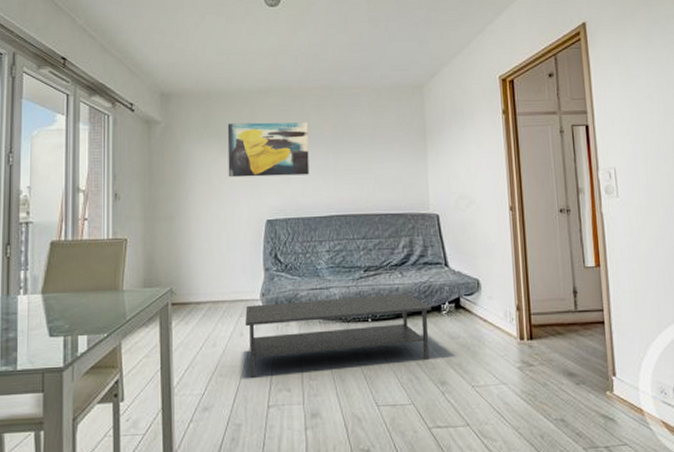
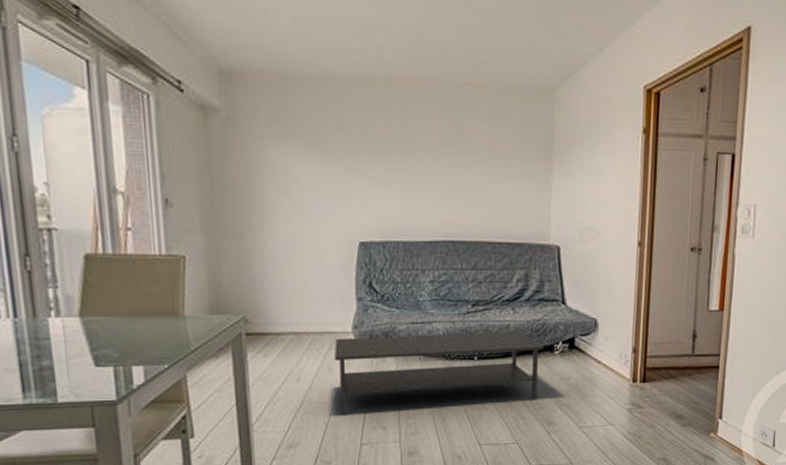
wall art: present [227,122,309,178] -> none [309,118,412,191]

